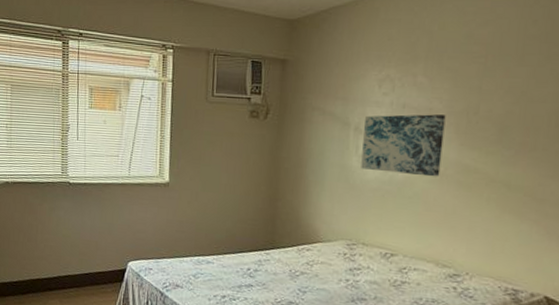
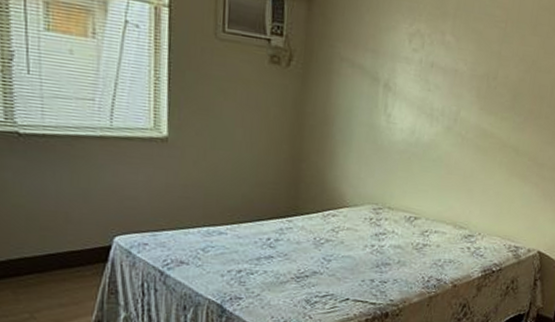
wall art: present [361,114,446,177] -> none [389,71,469,141]

